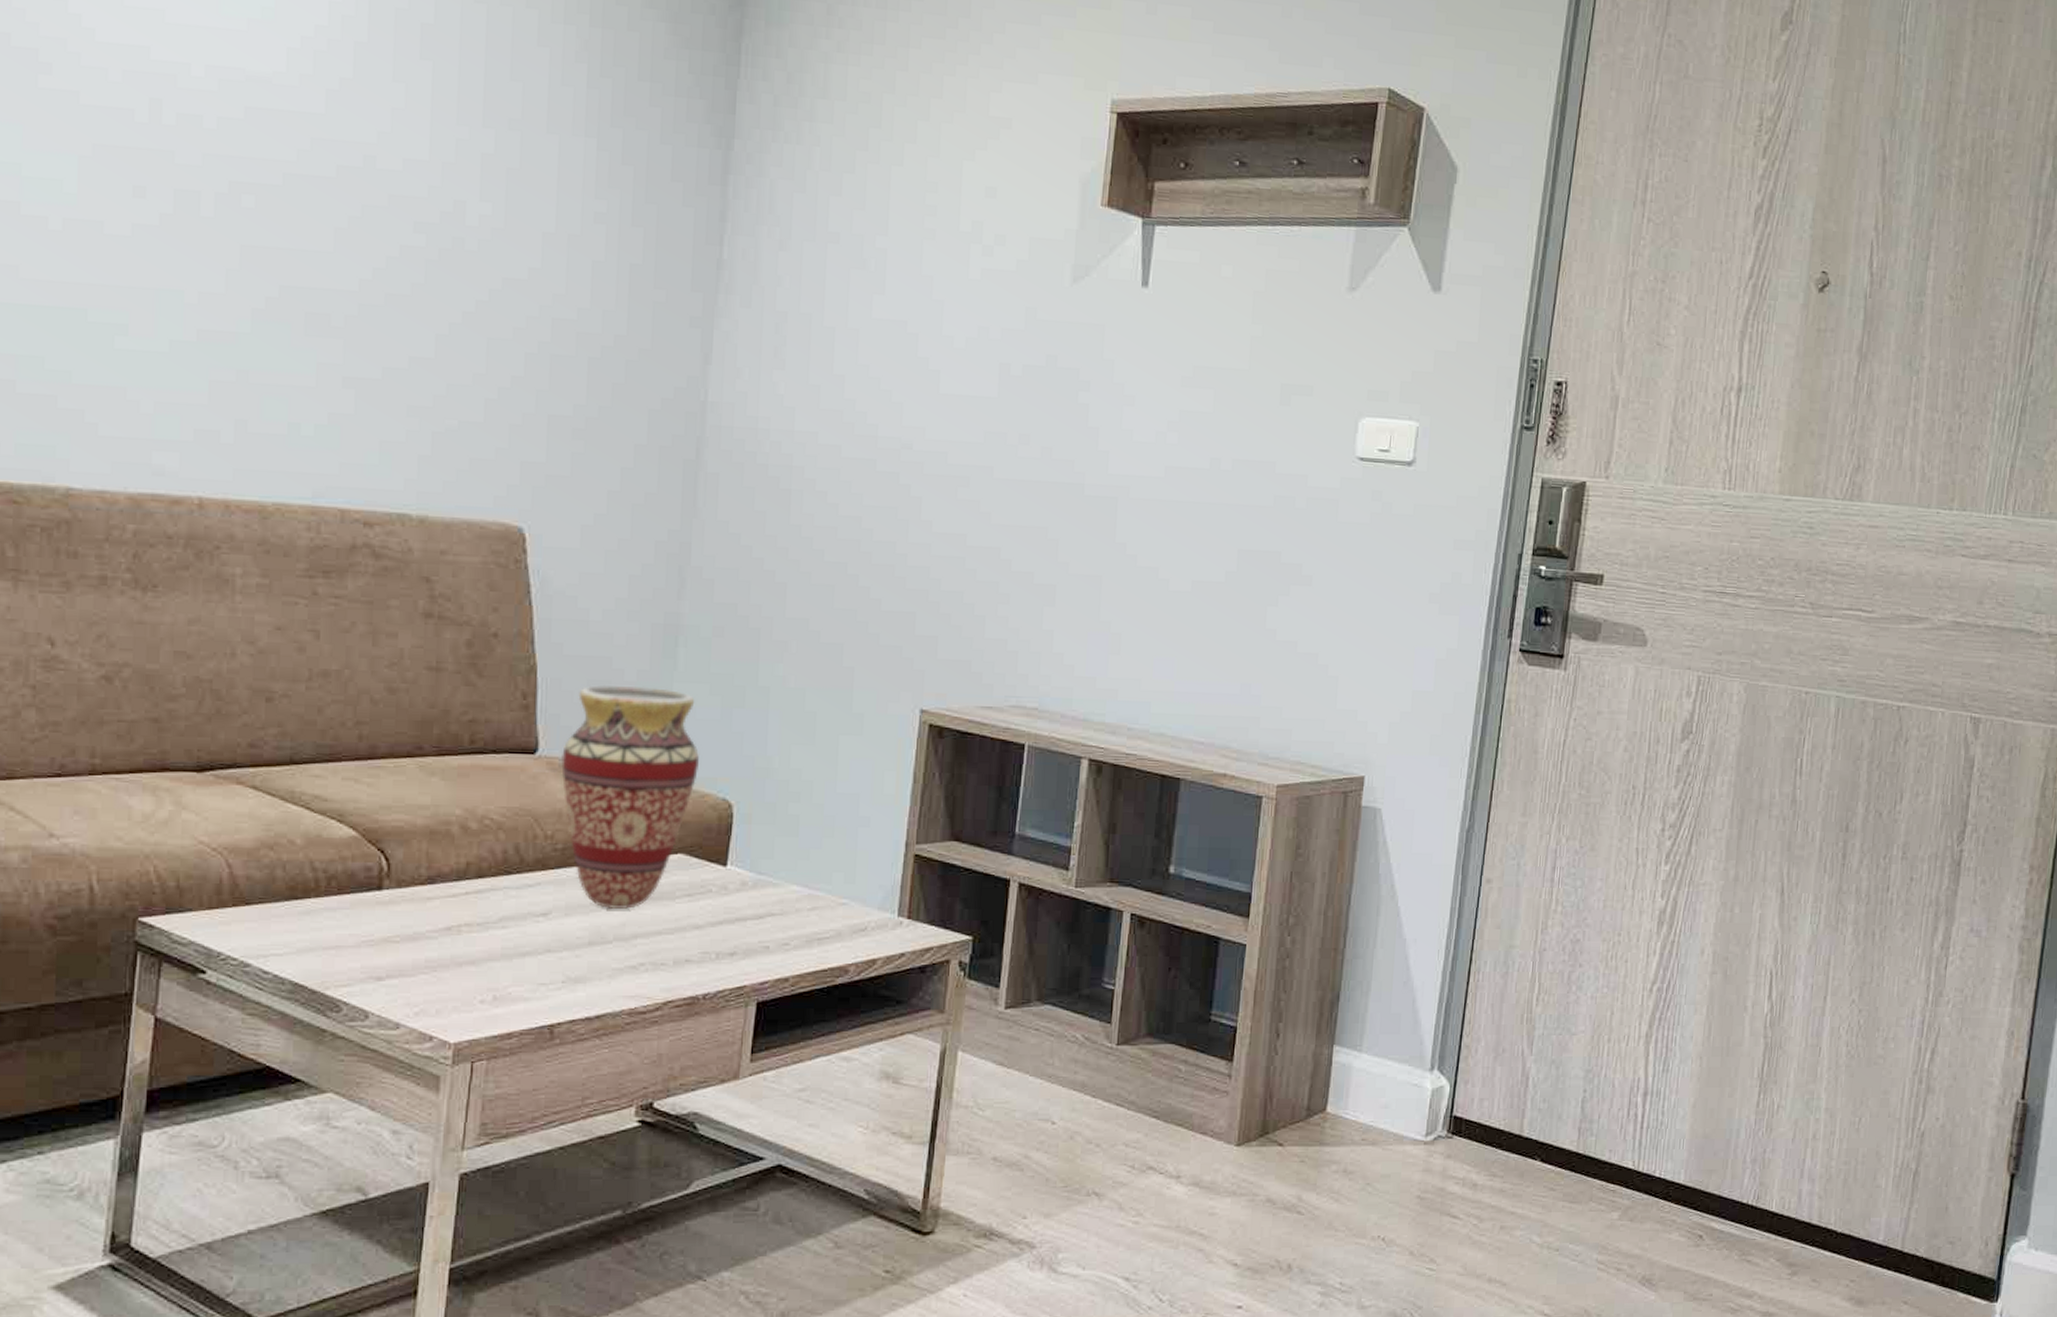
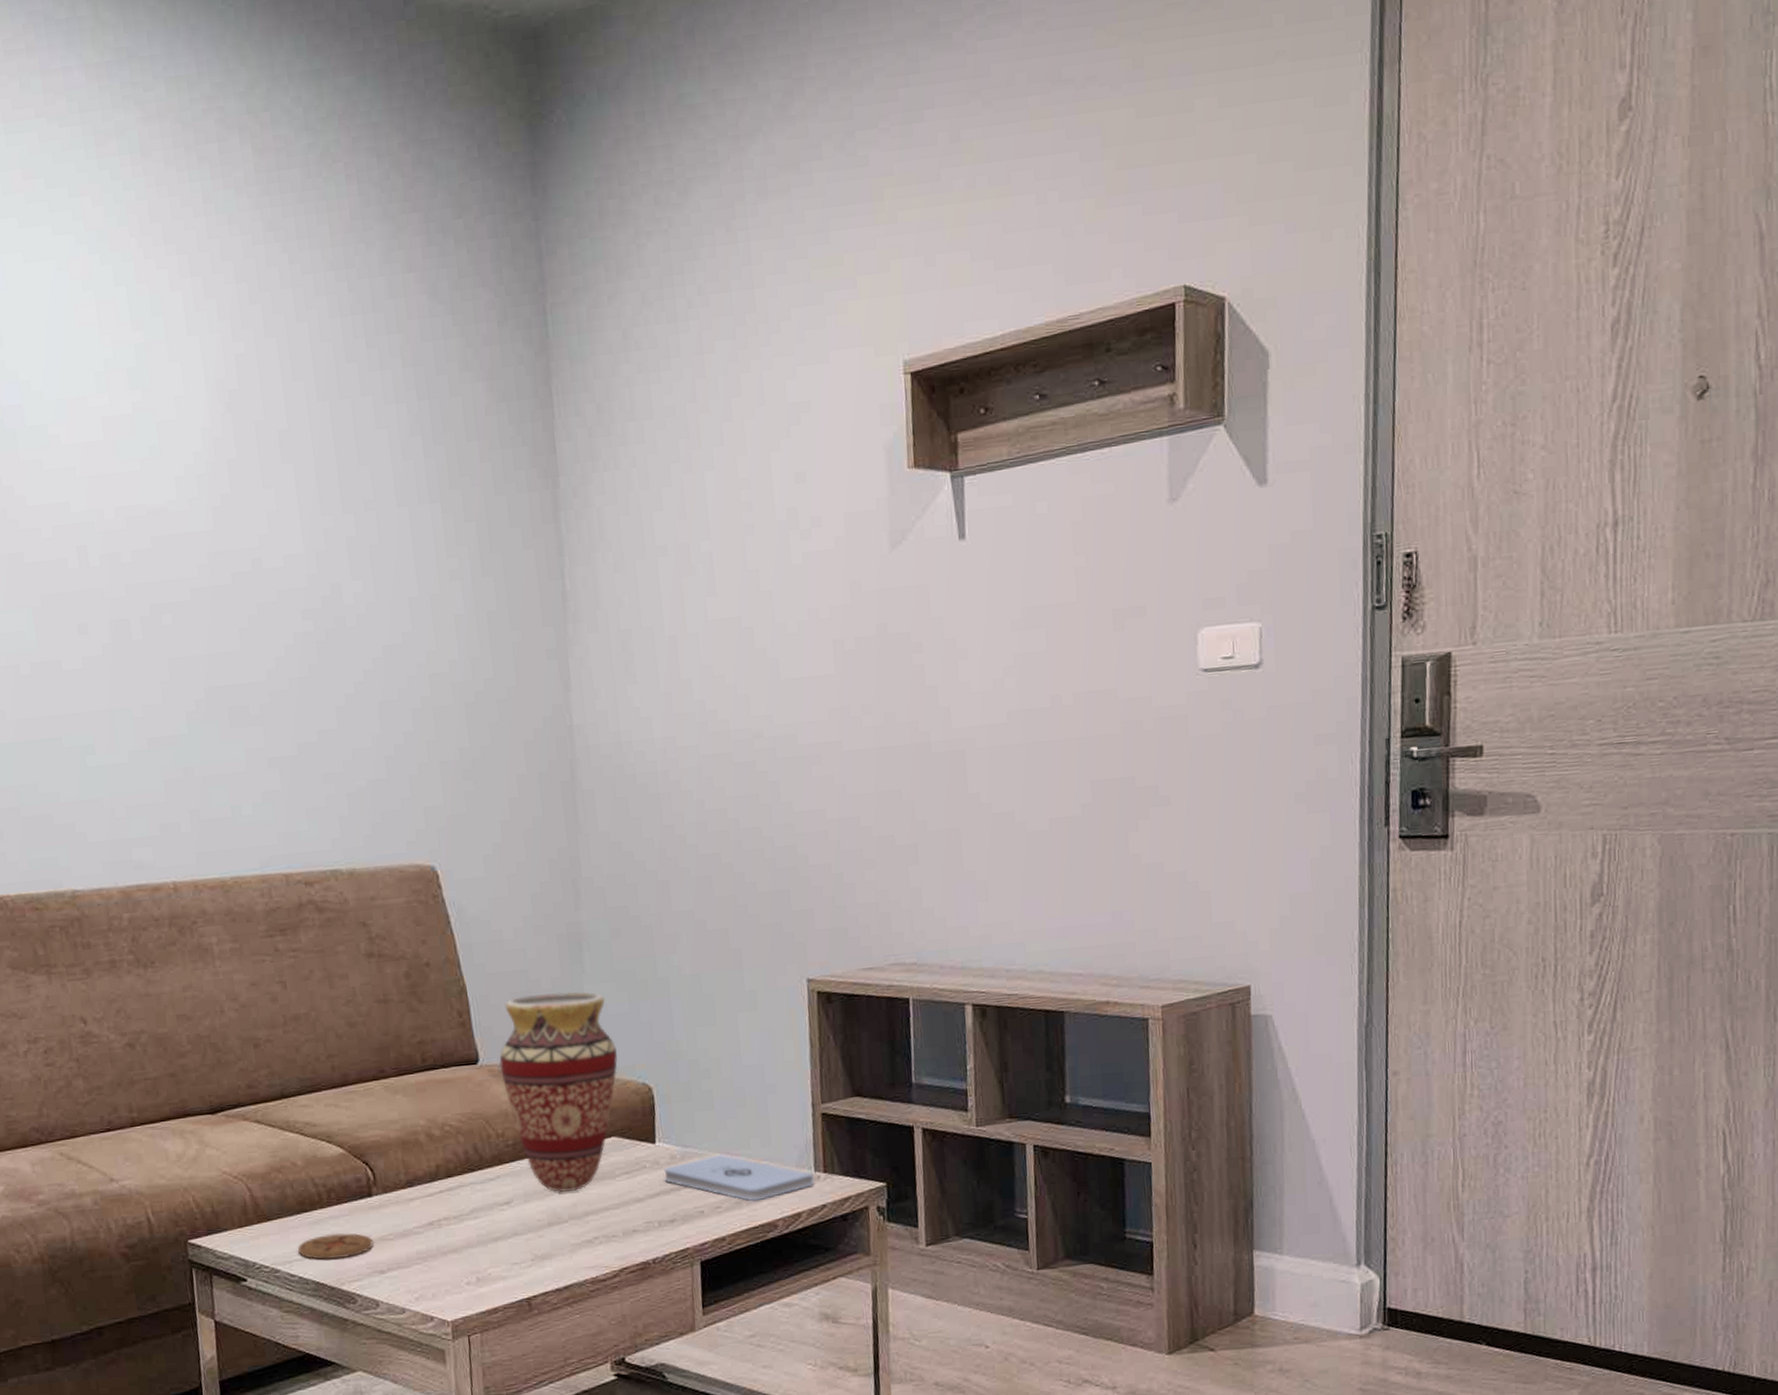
coaster: none [278,927,374,959] -> present [298,1232,374,1260]
notepad: none [730,886,897,942] -> present [664,1154,815,1202]

